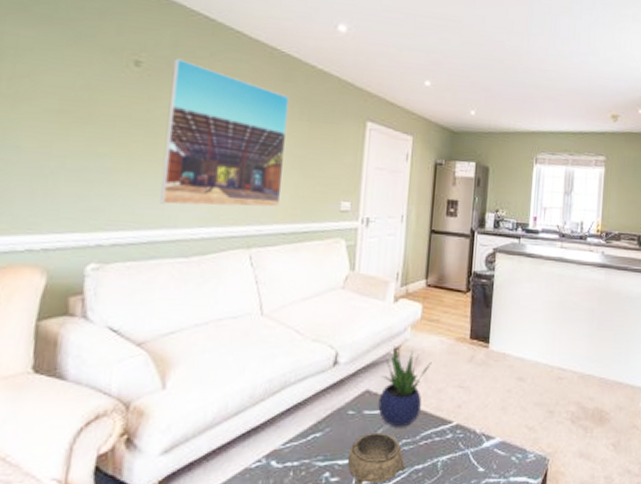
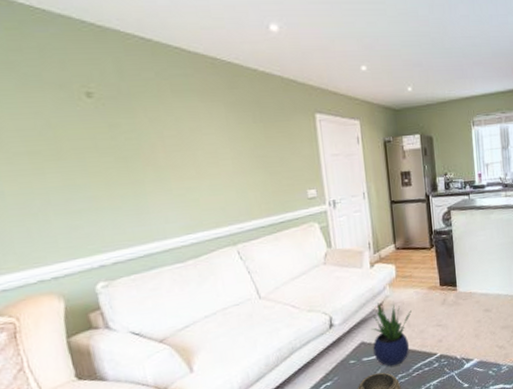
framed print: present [160,58,289,208] -> none [122,83,254,220]

